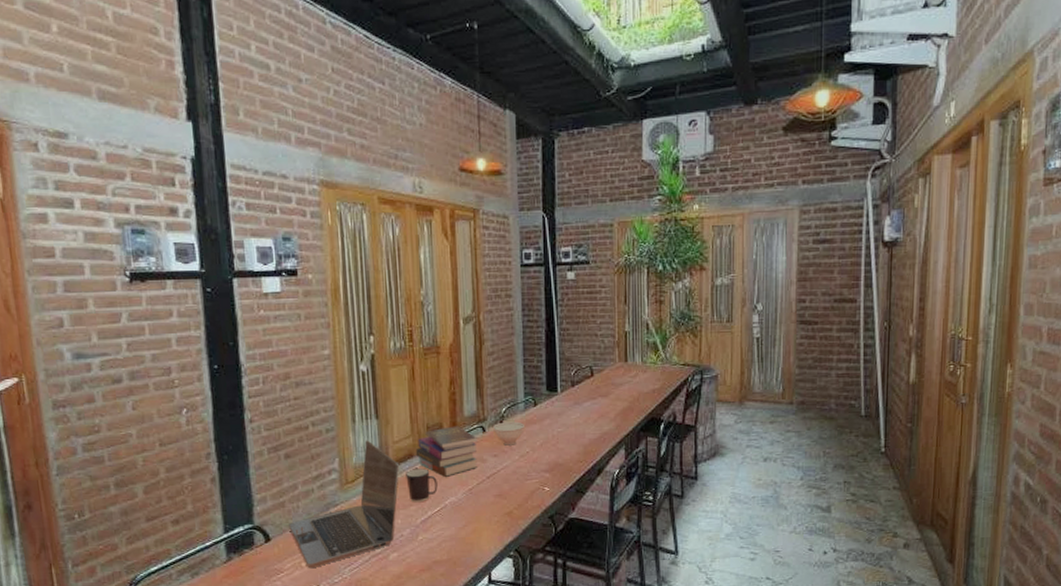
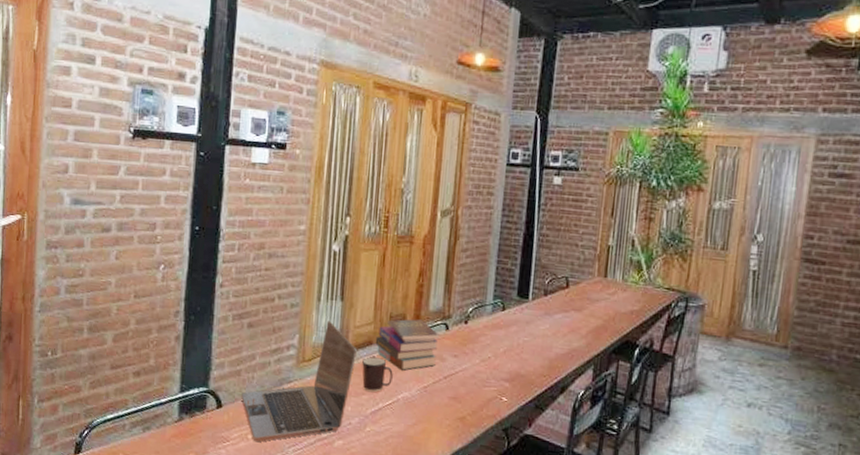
bowl: present [493,421,524,446] -> none [457,322,490,348]

